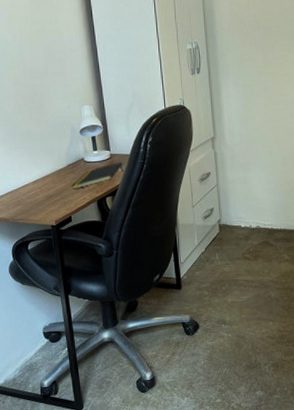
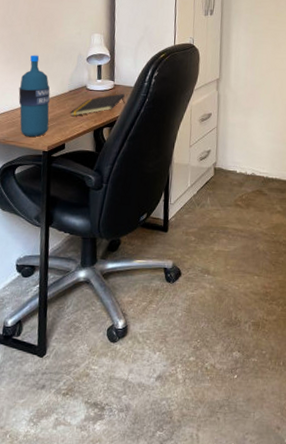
water bottle: none [18,133,53,213] -> present [18,55,51,137]

